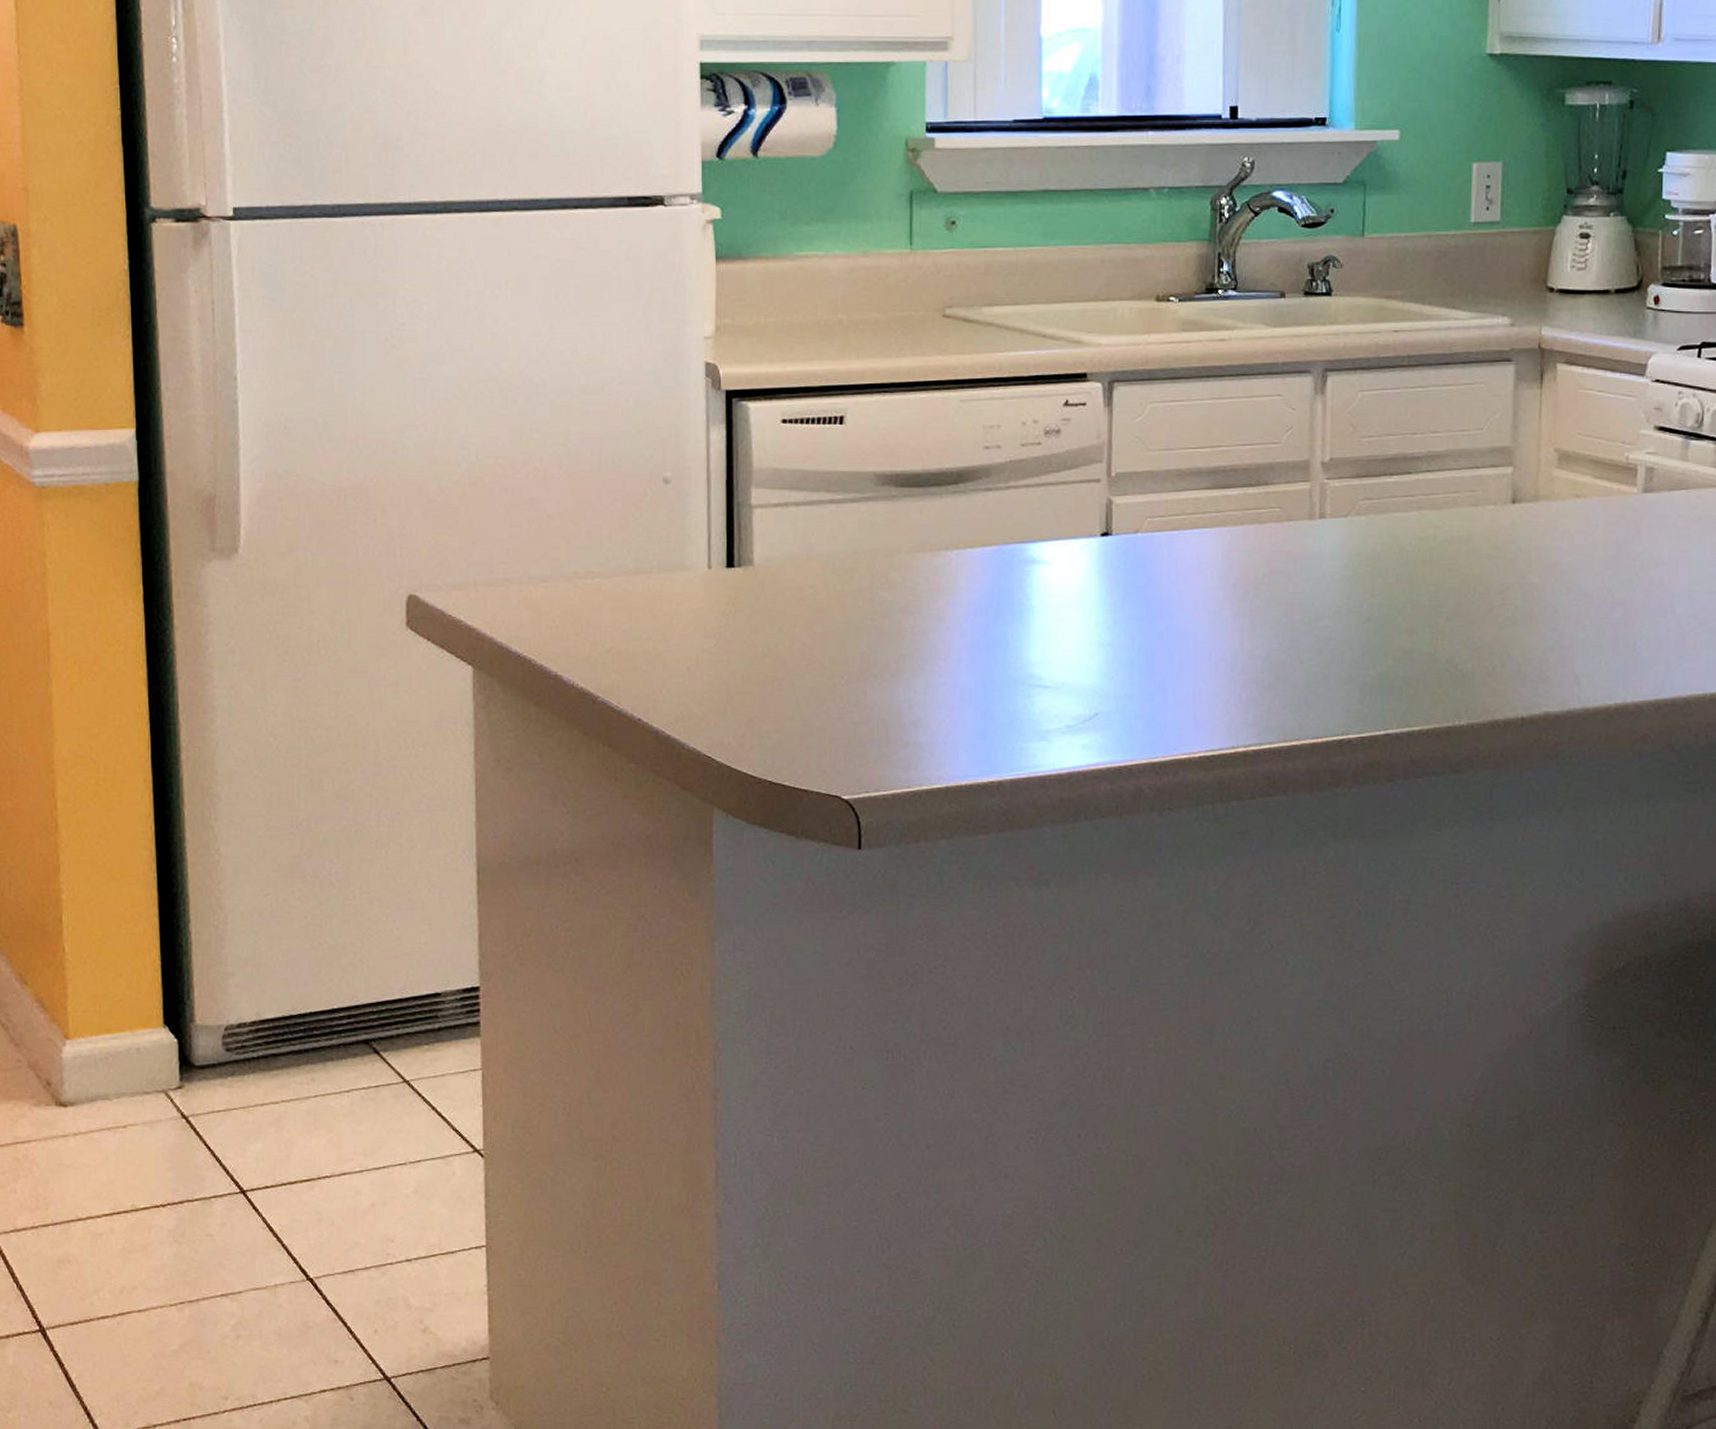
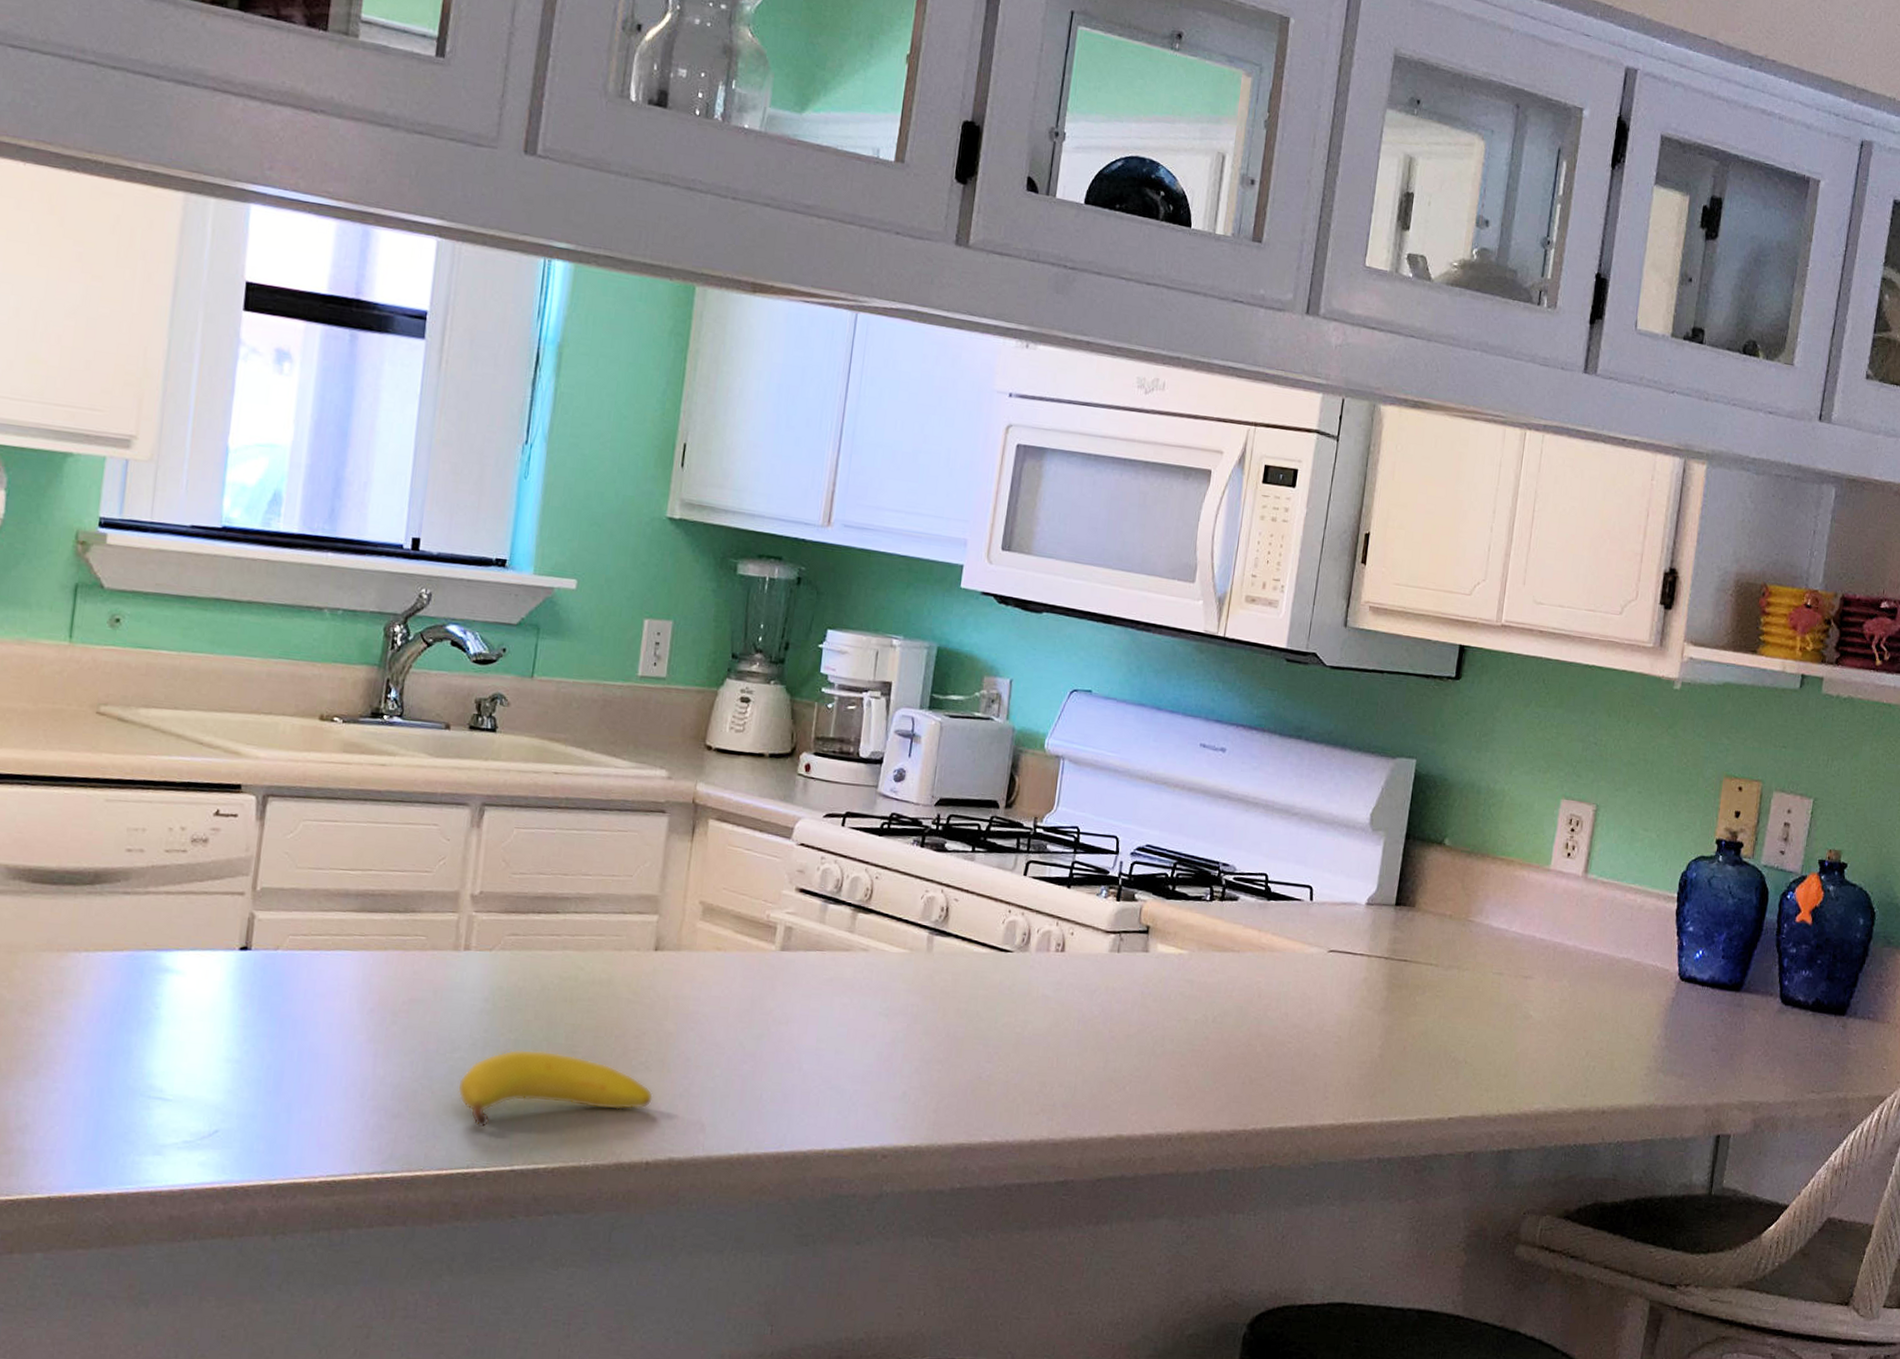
fruit: none [1325,613,1524,694] -> present [457,1049,654,1128]

